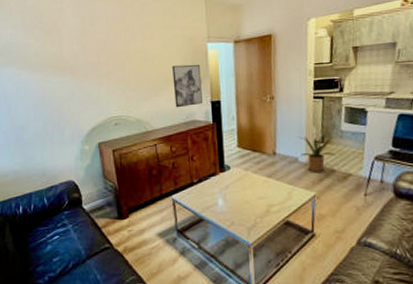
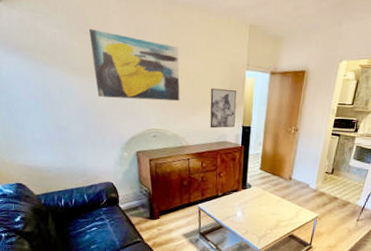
wall art: none [44,24,140,91] -> present [89,28,180,101]
house plant: present [298,132,335,173] -> none [312,166,341,199]

